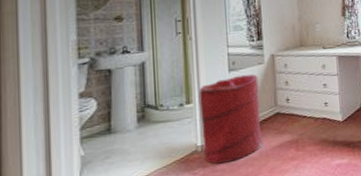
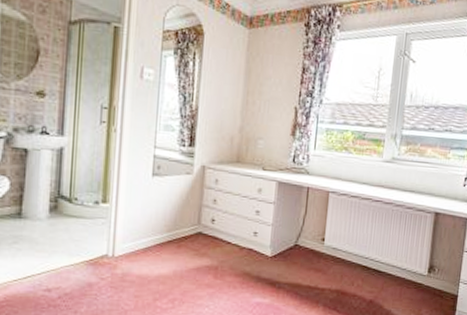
laundry hamper: present [198,74,262,165] -> none [114,182,184,275]

